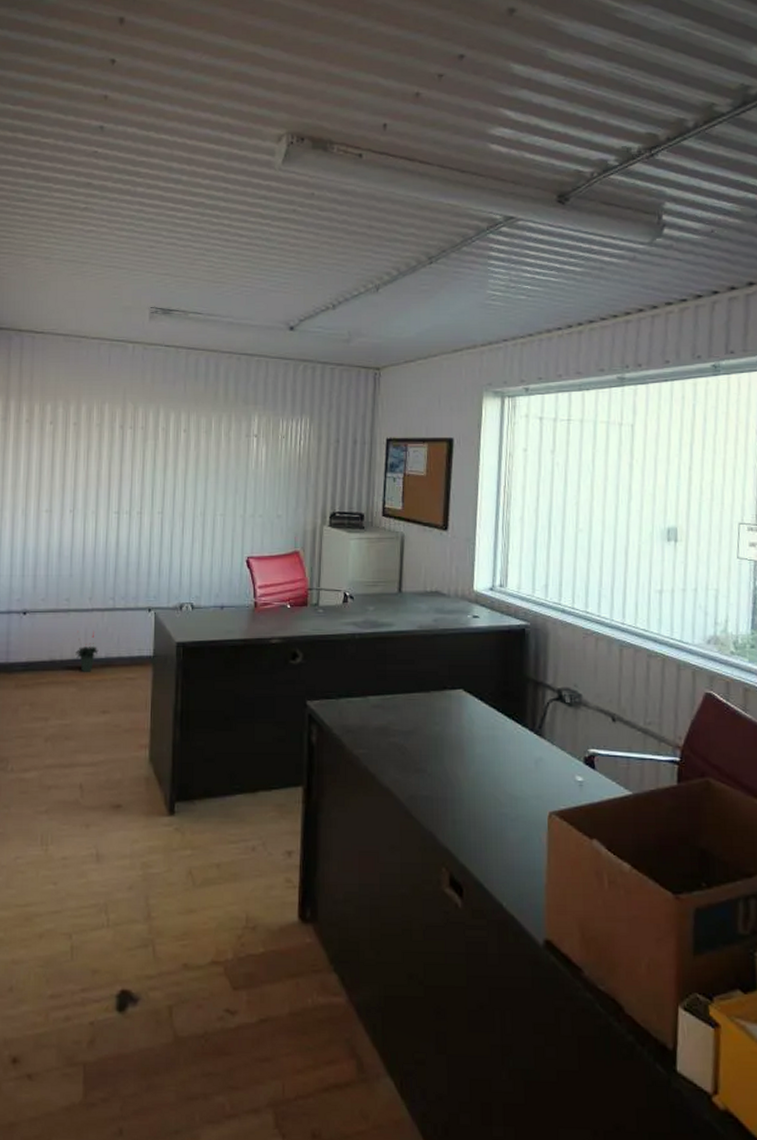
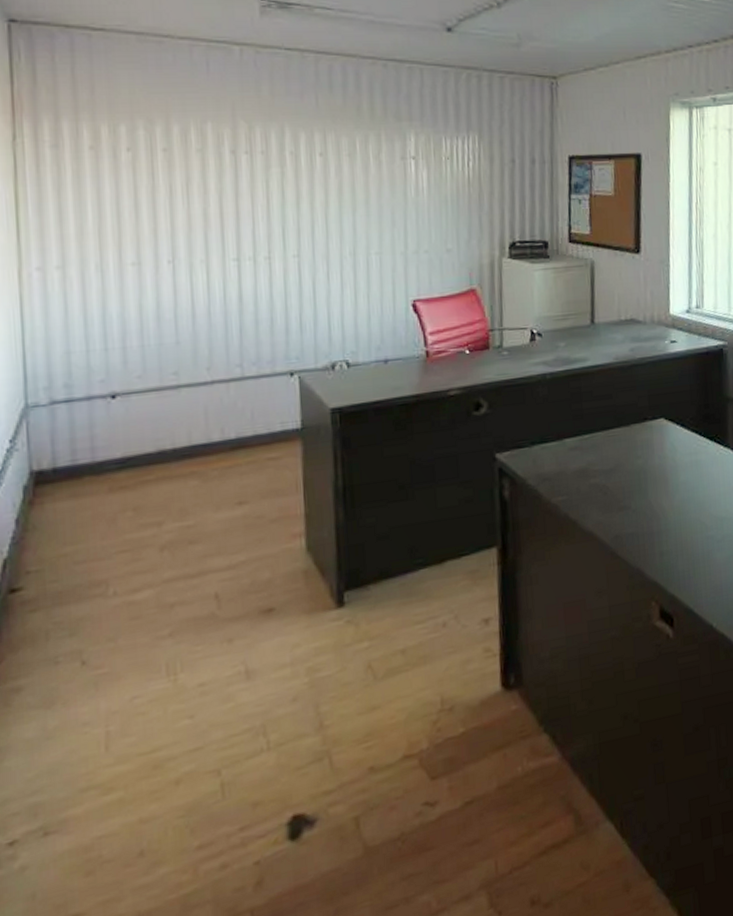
potted plant: present [75,631,99,672] -> none [193,408,226,460]

